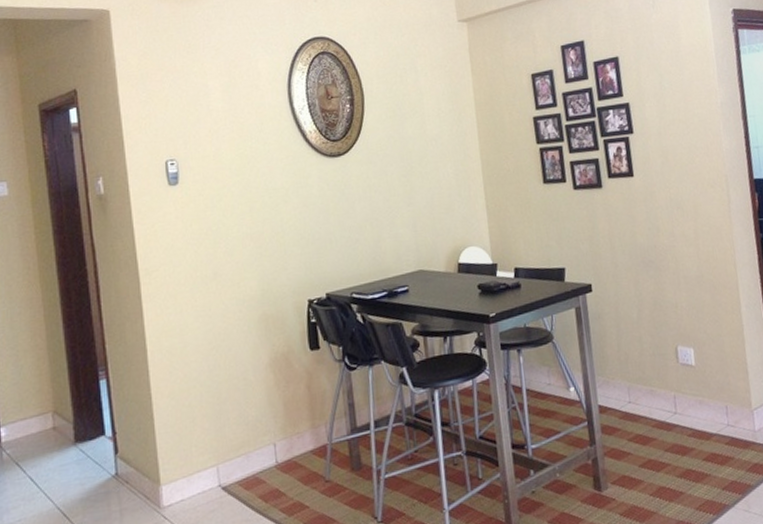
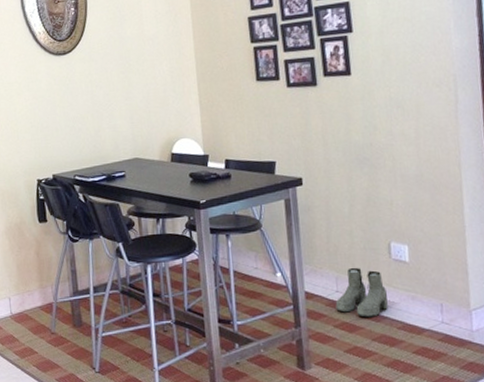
boots: none [628,375,678,428] -> present [335,267,388,317]

